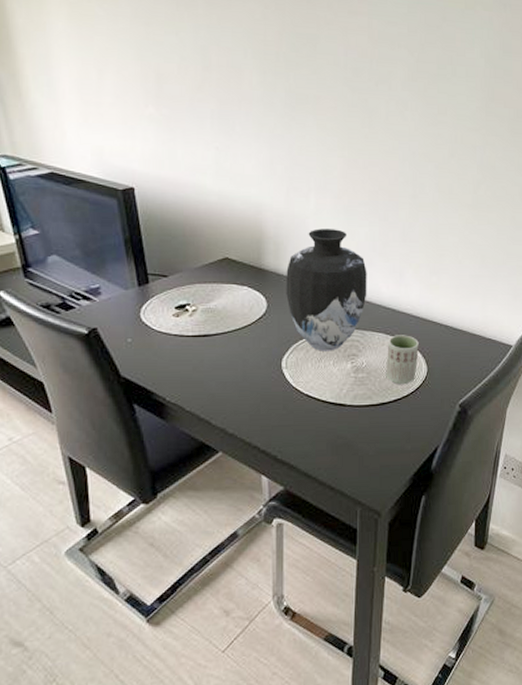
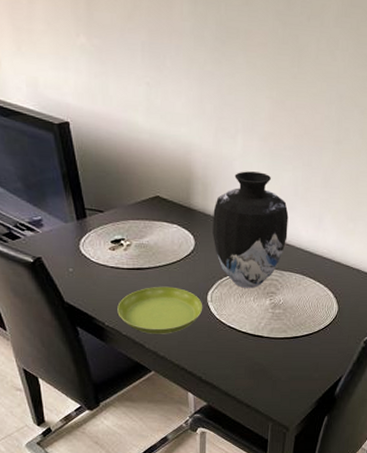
saucer: none [180,353,277,408] -> present [117,286,203,334]
cup: present [386,335,419,385] -> none [300,276,332,322]

